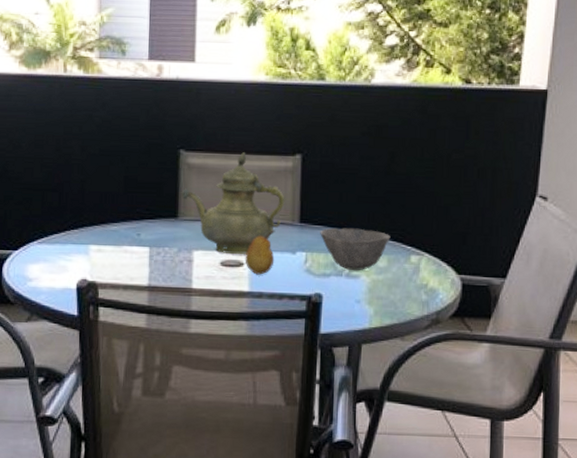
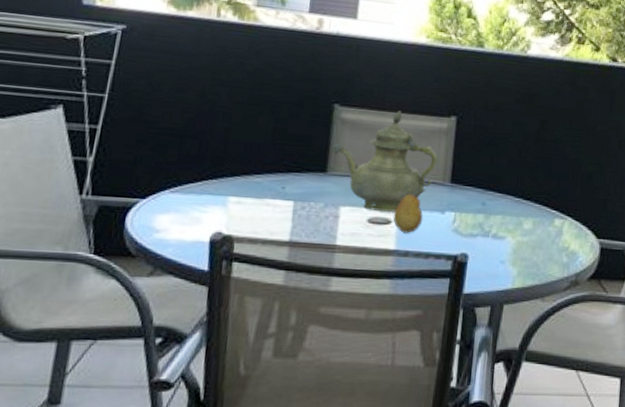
bowl: present [320,227,391,271] -> none [469,189,537,233]

